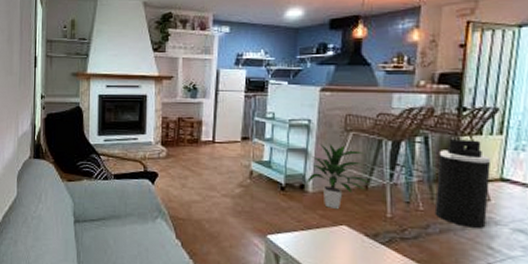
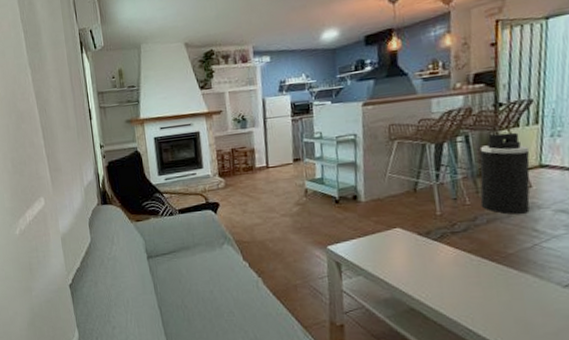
indoor plant: present [307,143,369,209] -> none [359,154,417,214]

